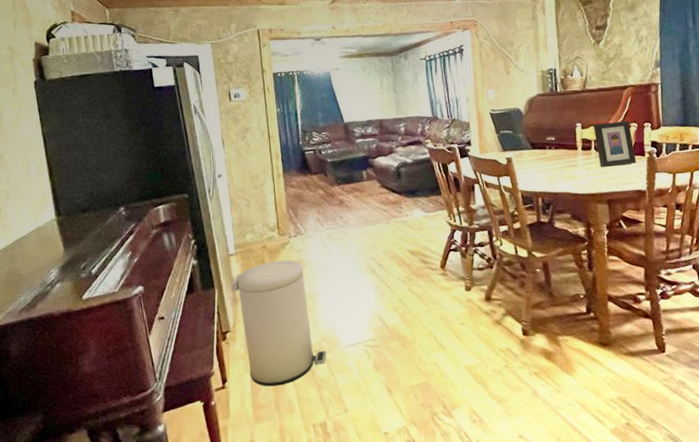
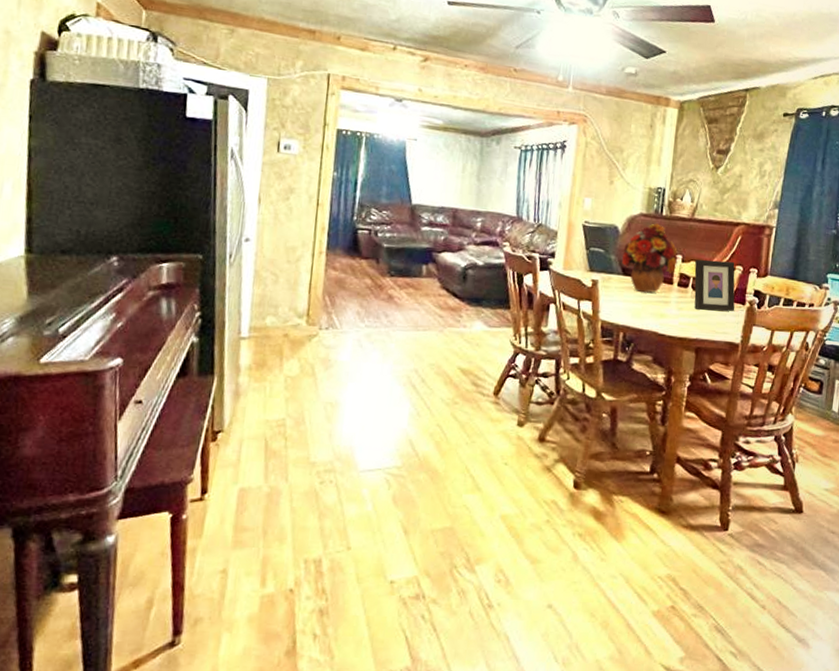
pedal bin: present [230,260,327,387] -> none [234,354,339,507]
flower arrangement: none [528,100,578,161] -> present [621,223,678,292]

